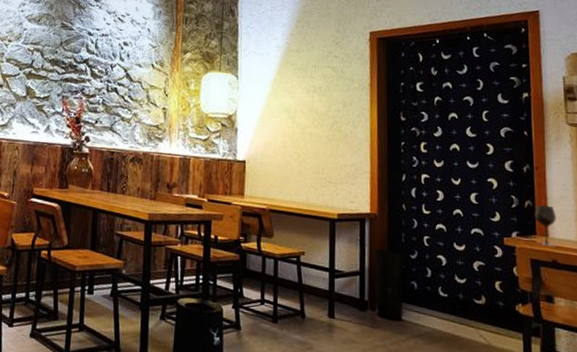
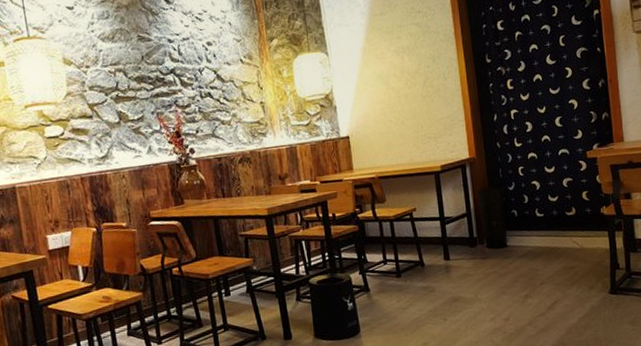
wineglass: present [535,205,557,247] -> none [611,113,632,151]

